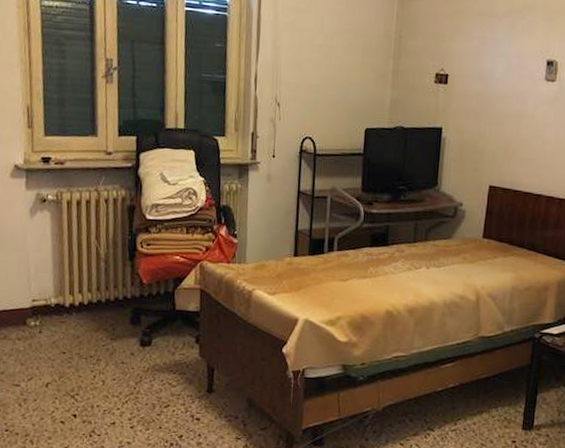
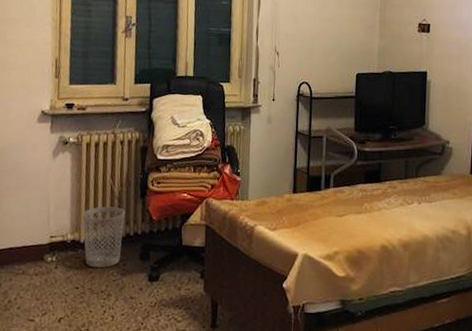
wastebasket: none [66,269,113,333] -> present [82,206,126,268]

